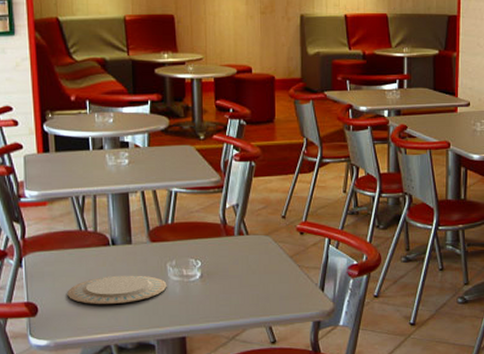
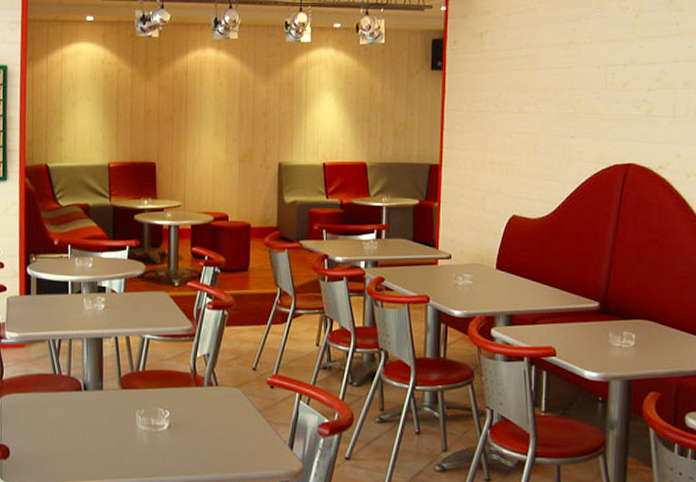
plate: present [67,275,167,304] -> none [38,421,135,451]

